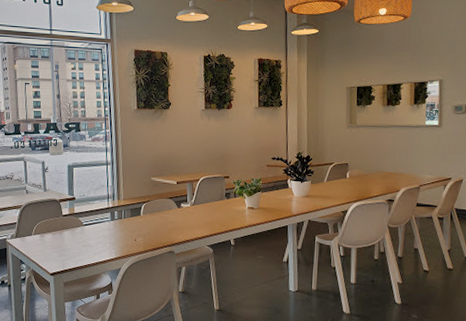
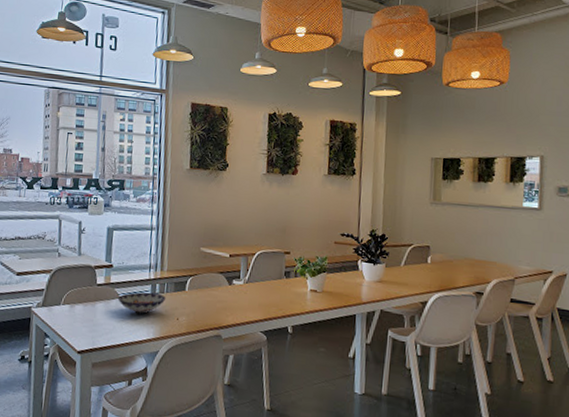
bowl: none [81,219,124,238] -> present [117,292,166,315]

